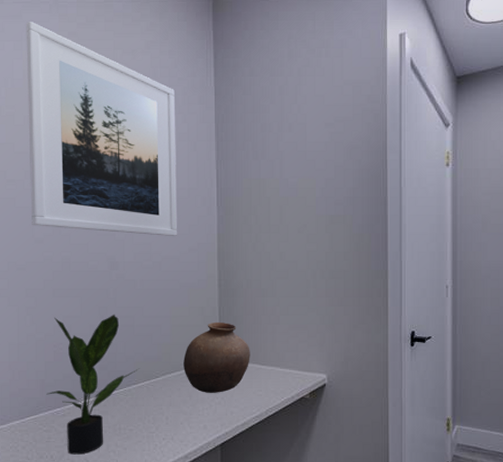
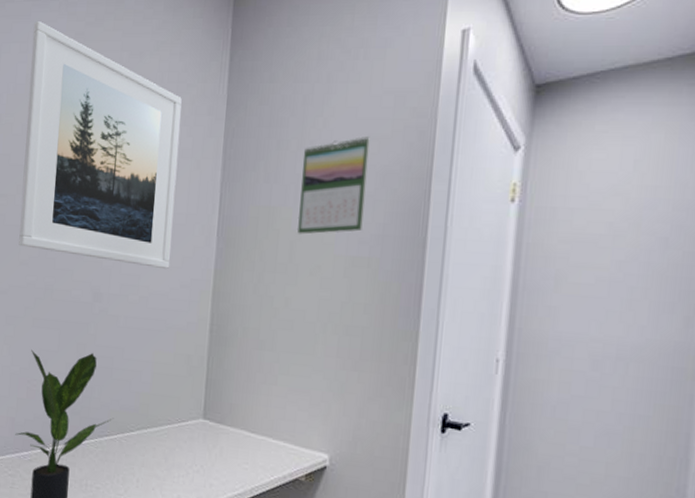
pottery: present [183,321,250,393] -> none [161,373,240,459]
calendar: none [284,118,338,200] -> present [296,135,371,235]

